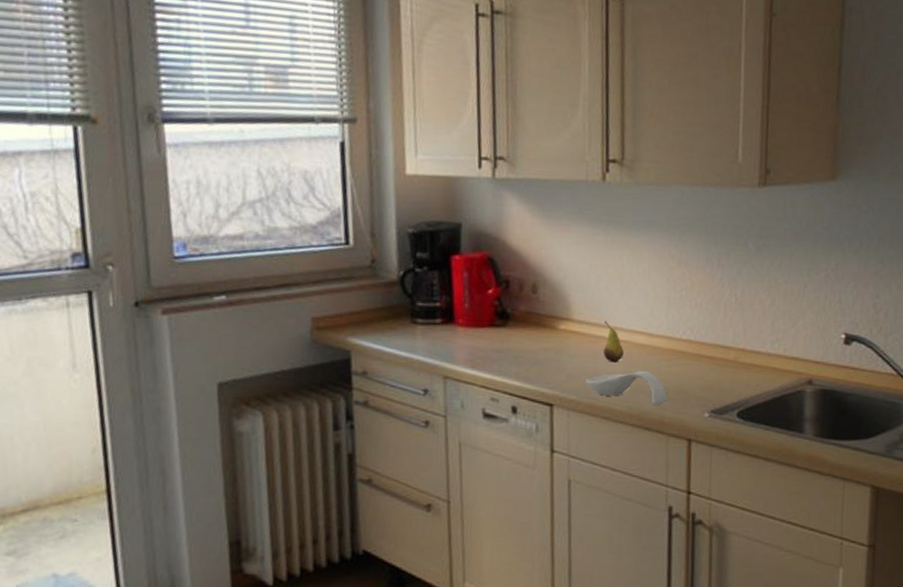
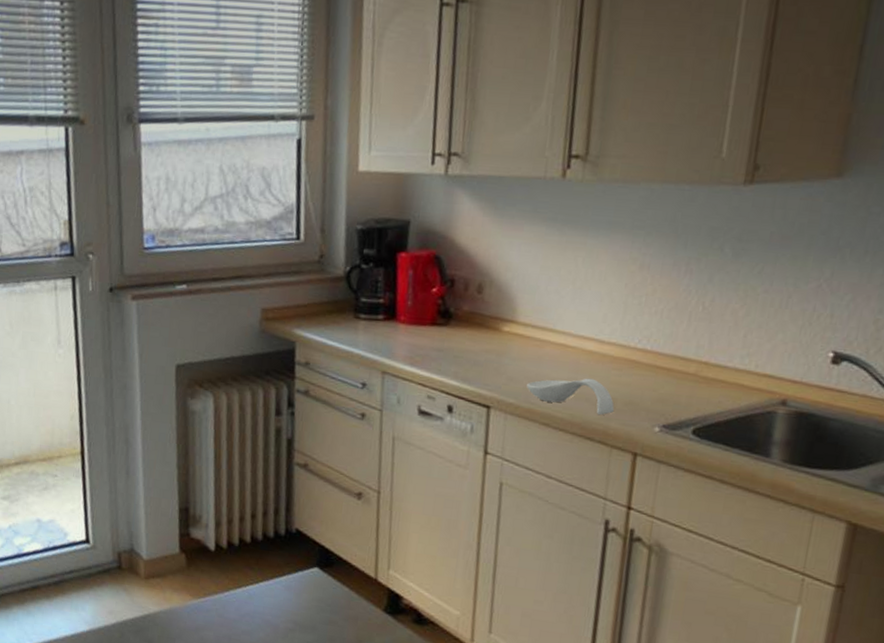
fruit: present [604,321,624,363] -> none [548,325,570,368]

